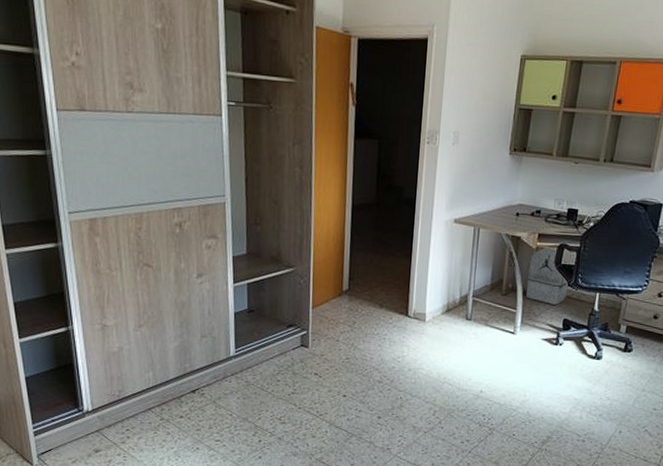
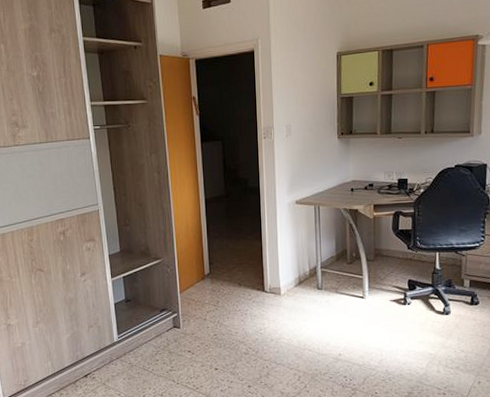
backpack: present [526,247,569,305] -> none [368,215,409,268]

